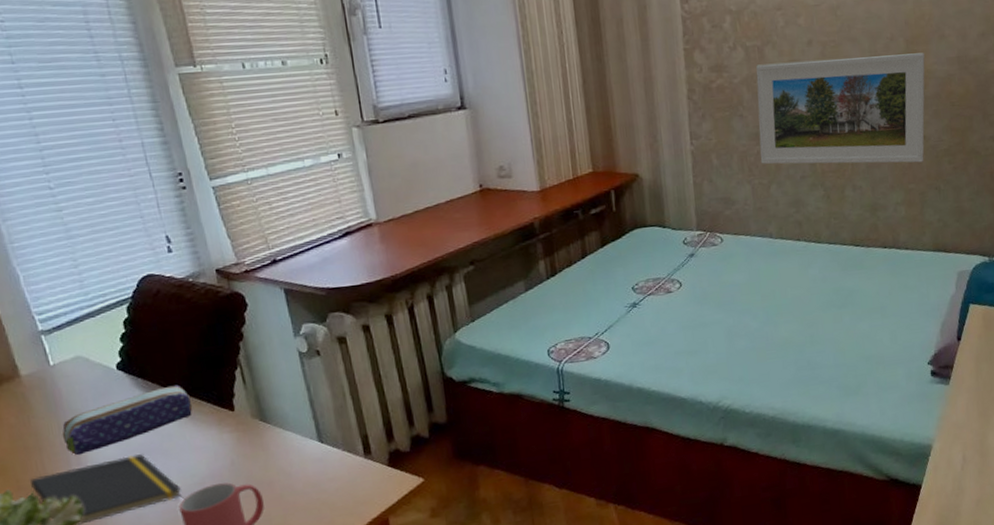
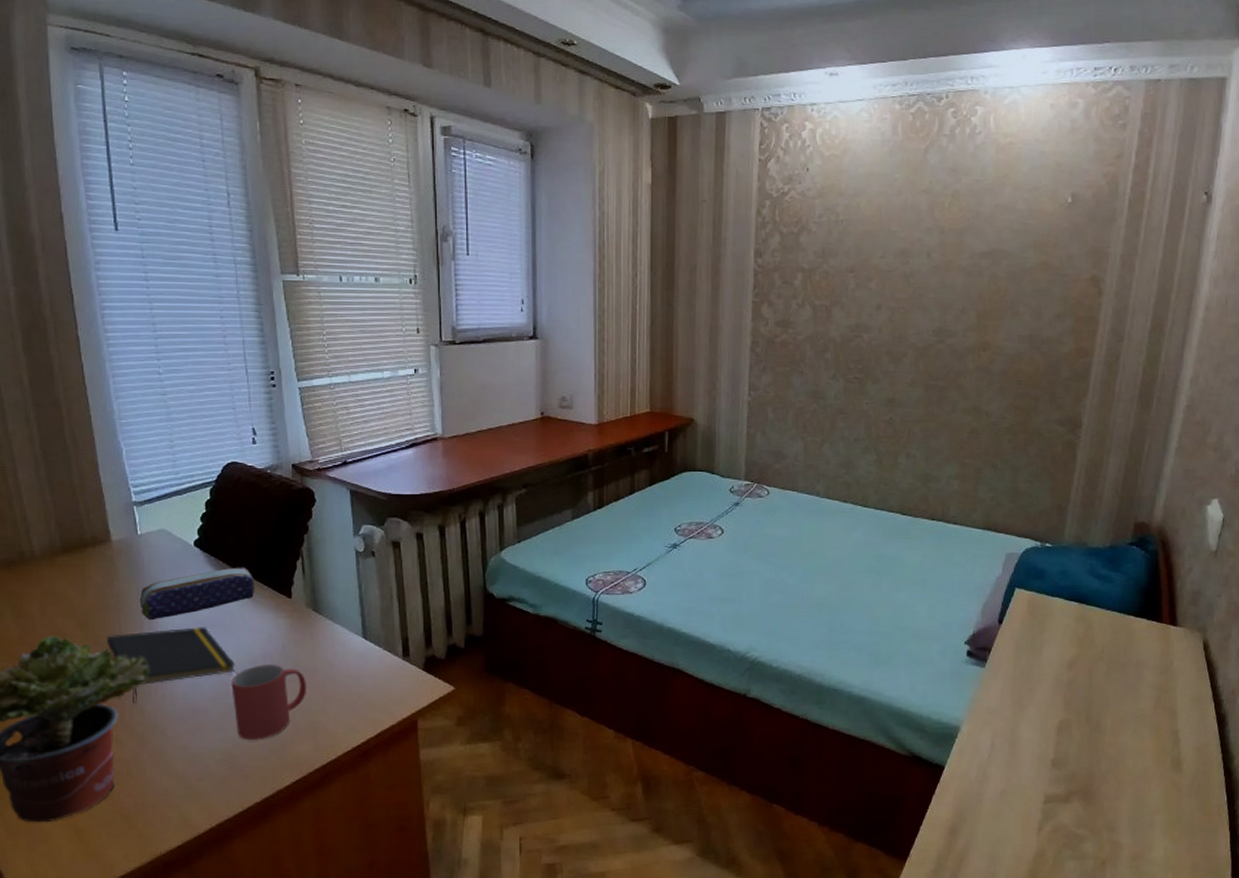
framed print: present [756,52,925,165] -> none [816,324,995,438]

